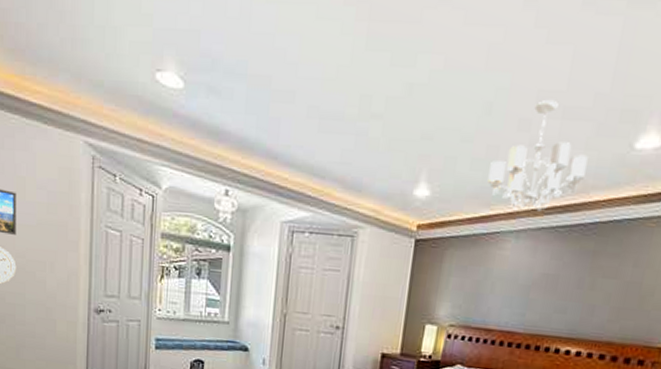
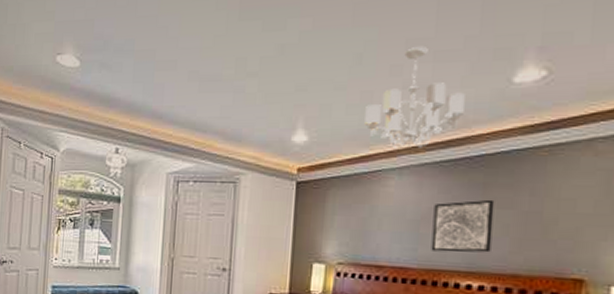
wall art: none [537,268,601,320] -> present [431,199,495,253]

